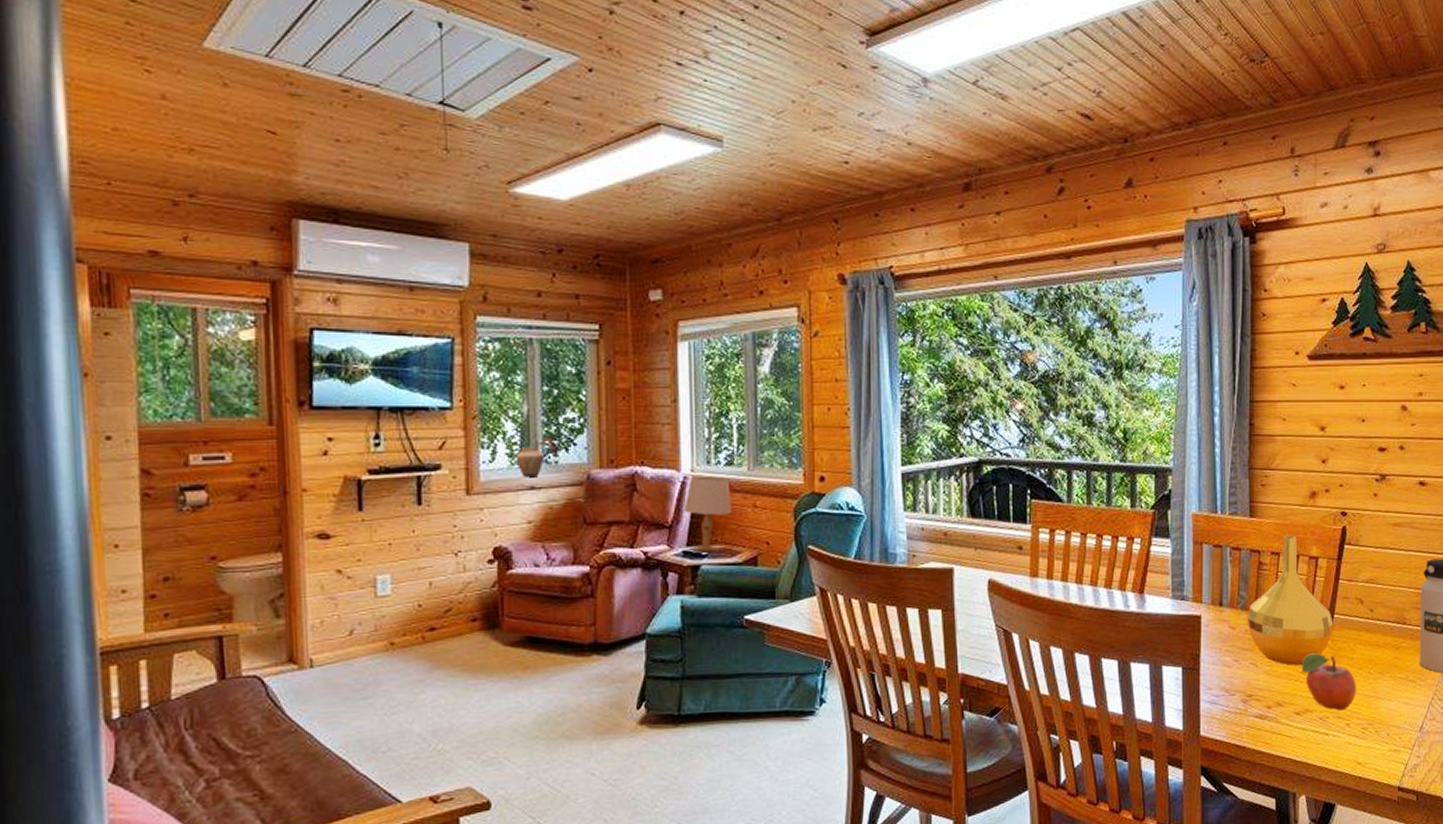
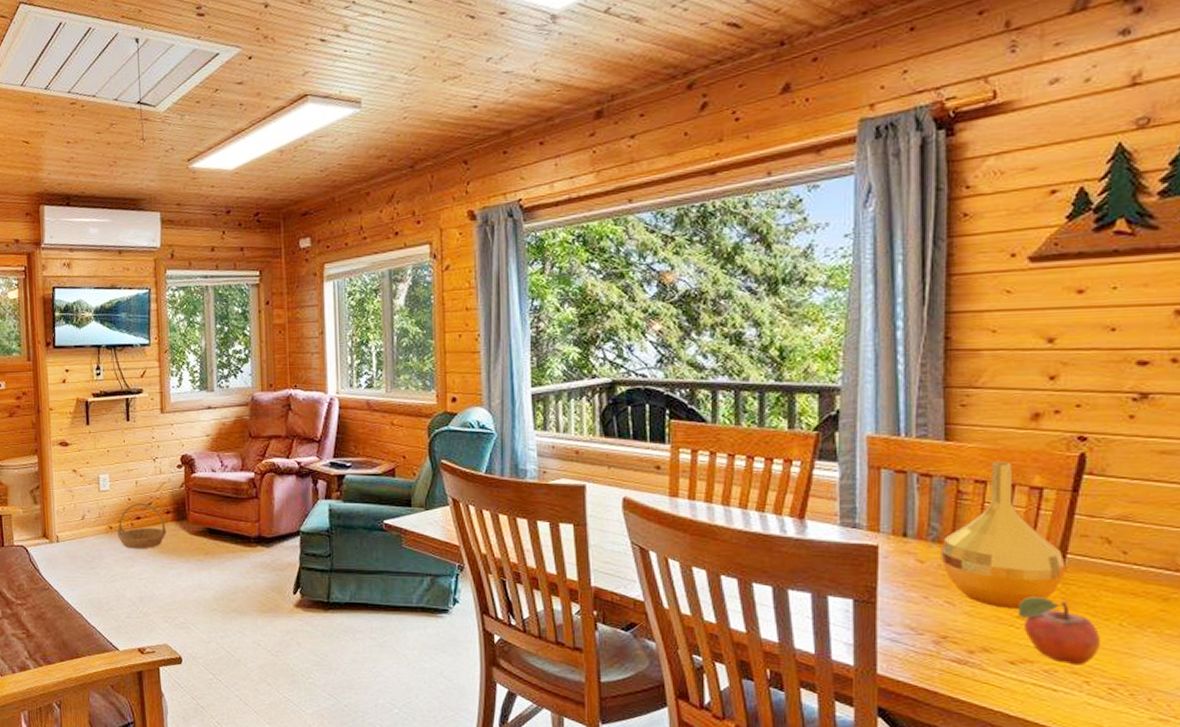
basket: none [402,609,471,670] -> present [117,502,166,549]
vase: present [515,436,558,476] -> none [196,365,229,398]
table lamp: present [684,476,731,554] -> none [331,397,371,465]

